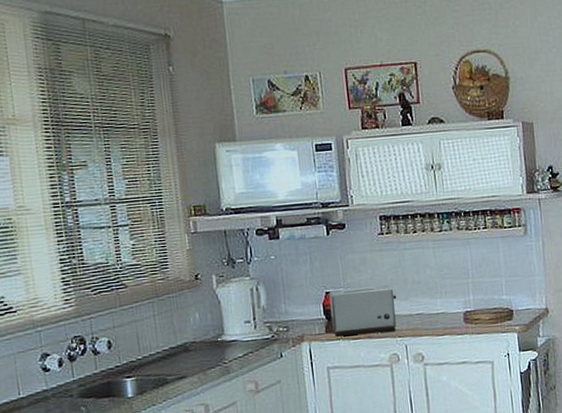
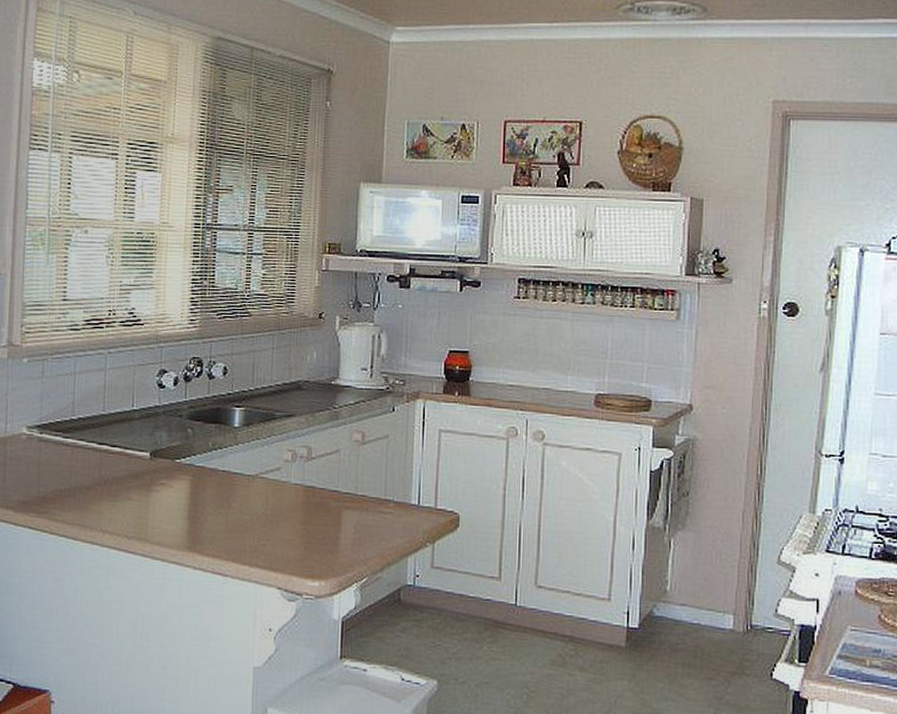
toaster: present [329,285,397,337] -> none [450,349,524,404]

